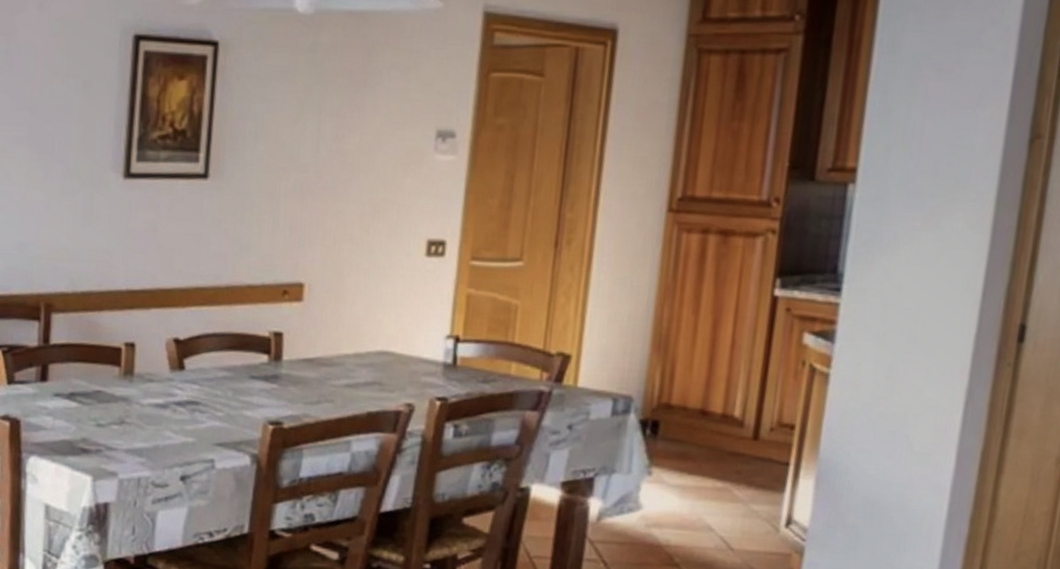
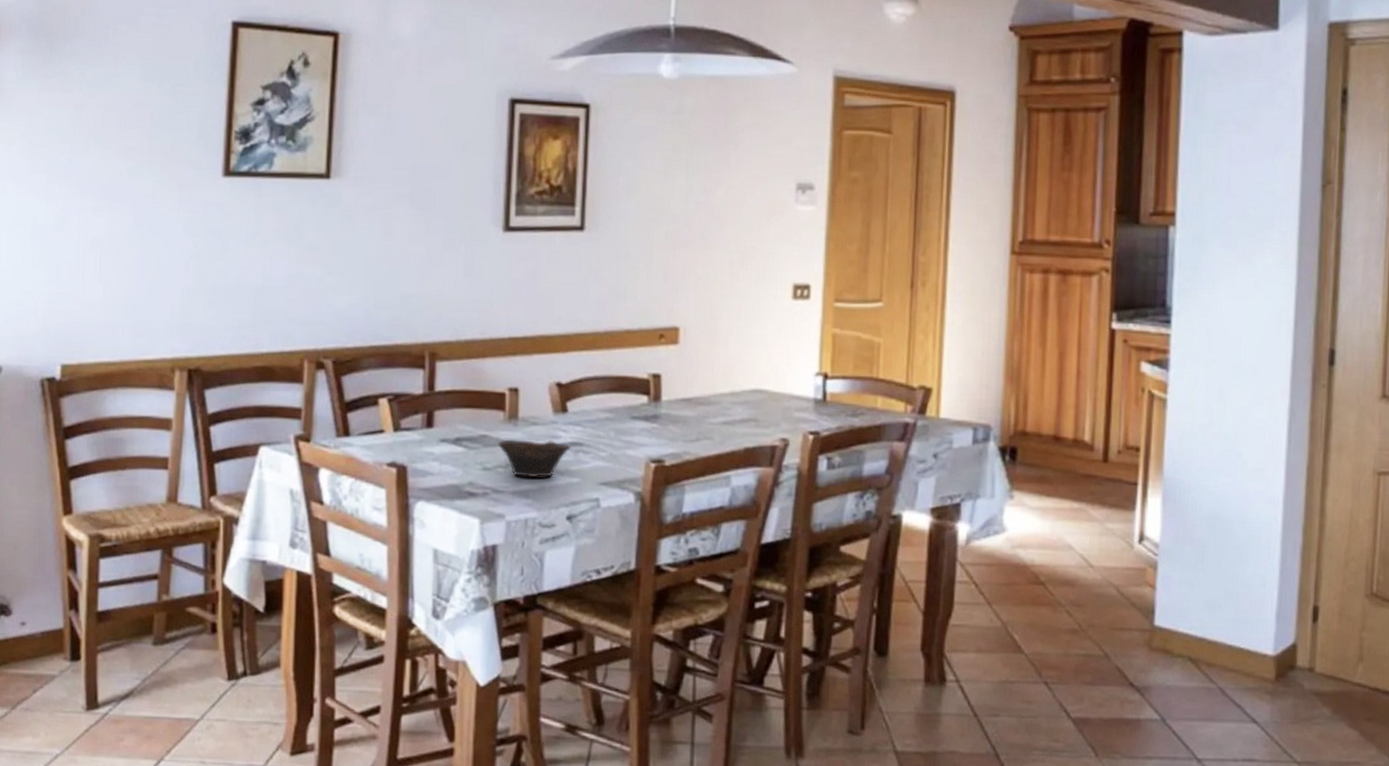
bowl: none [112,395,187,437] -> present [498,439,571,478]

